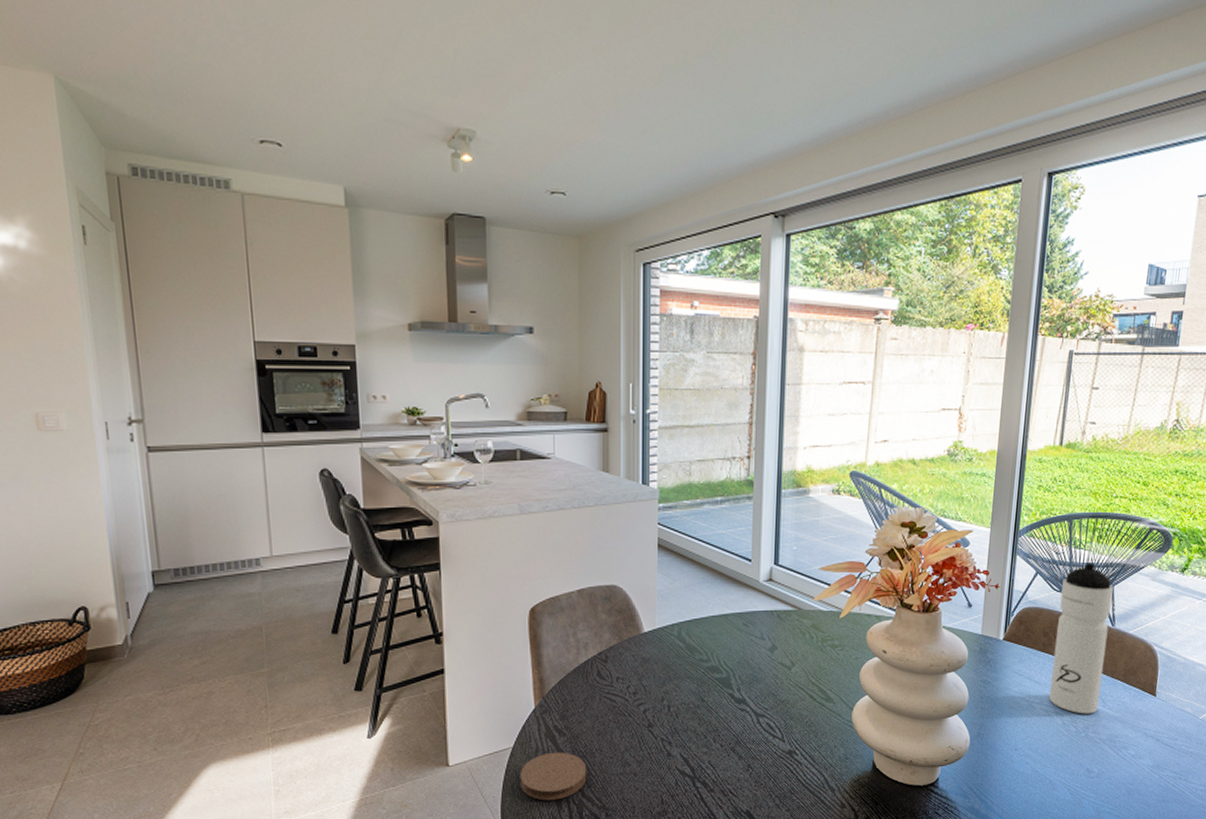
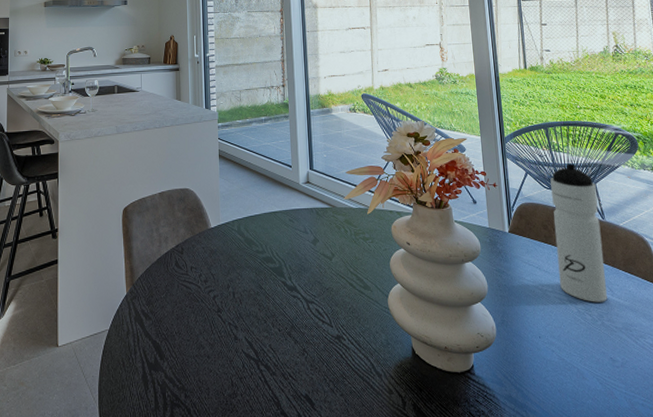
coaster: present [520,752,587,801] -> none [114,334,169,381]

